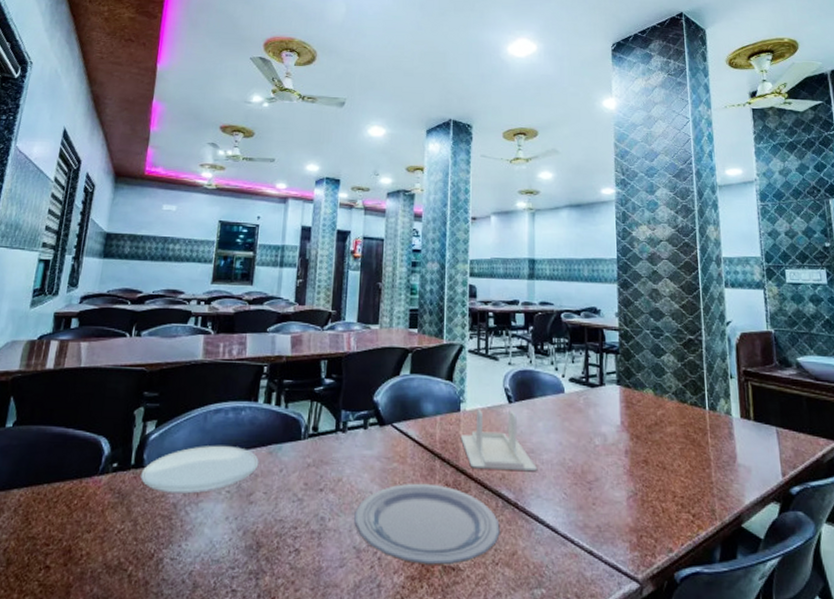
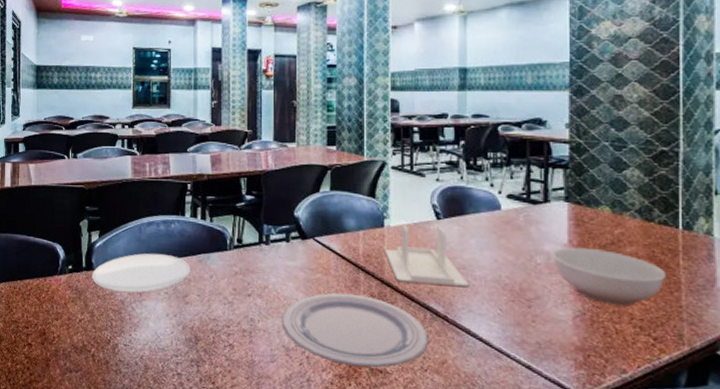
bowl: none [607,428,699,484] -> present [551,247,666,306]

